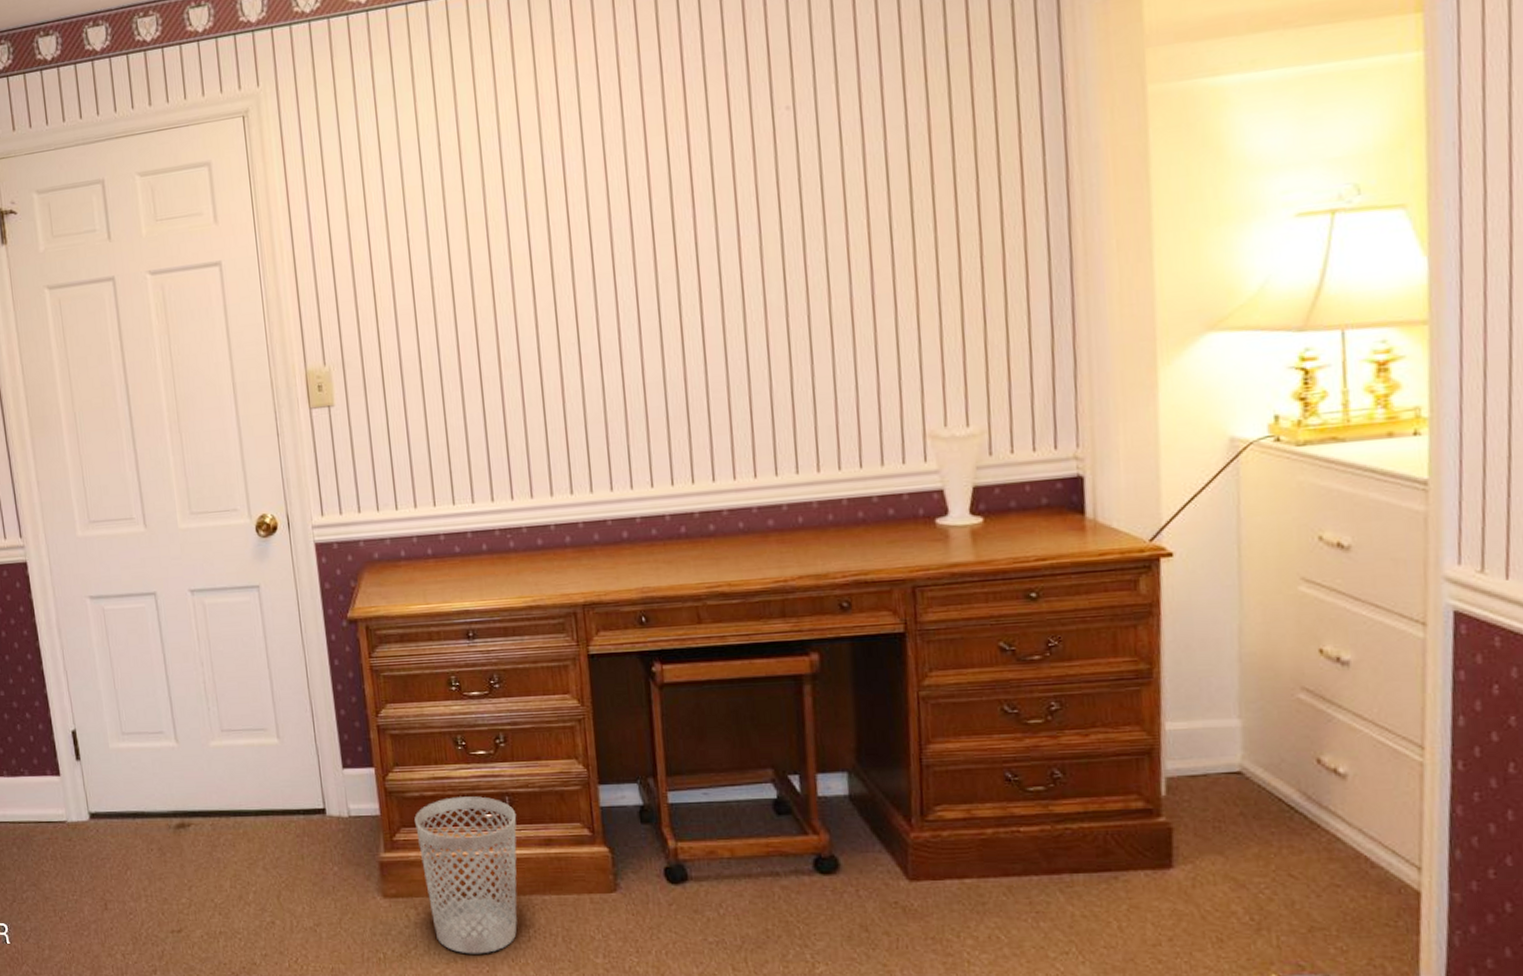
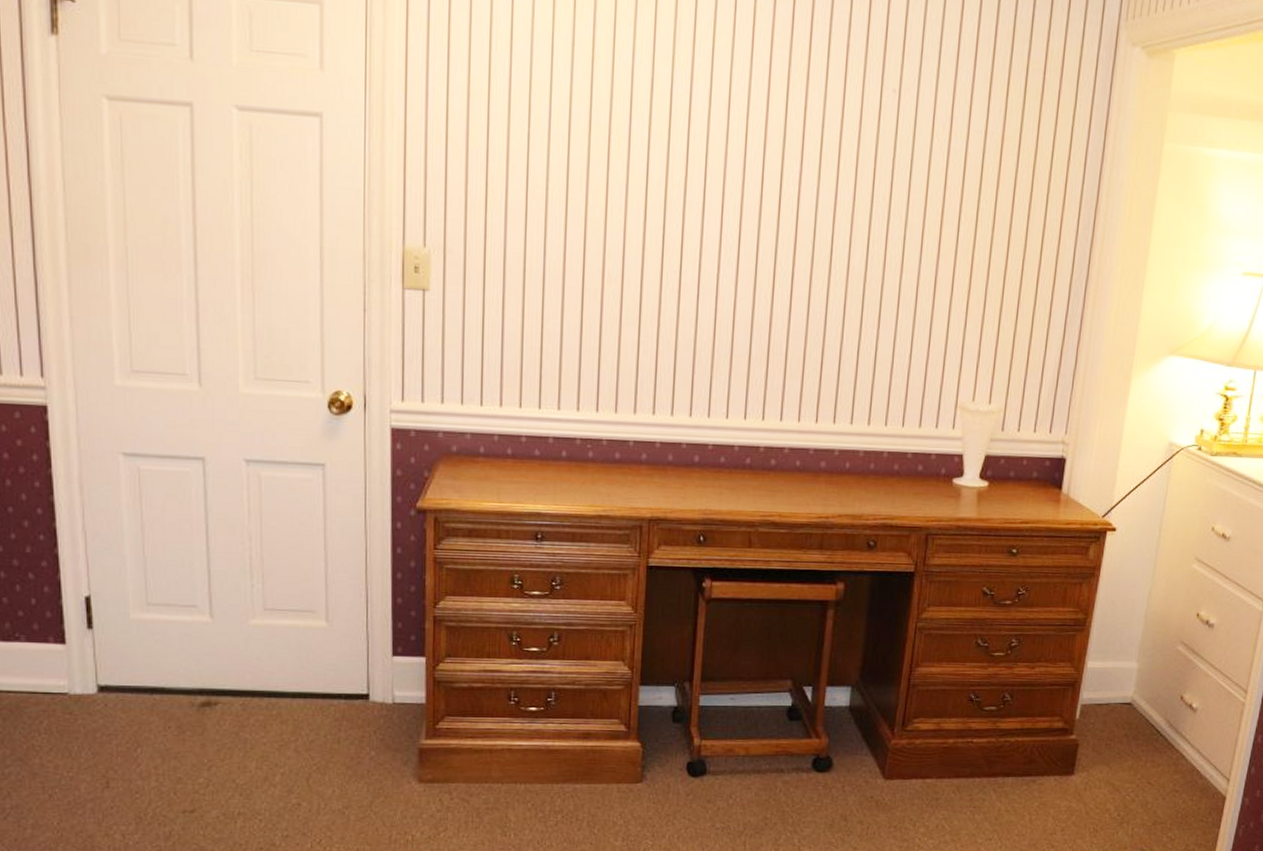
wastebasket: present [414,796,517,954] -> none [460,690,560,837]

